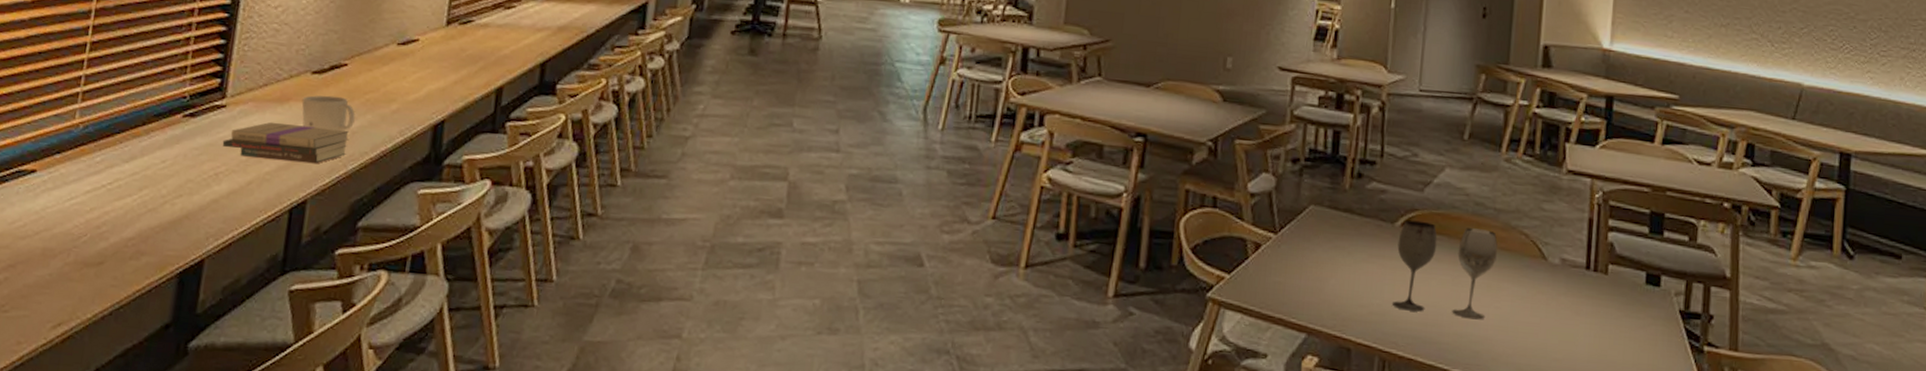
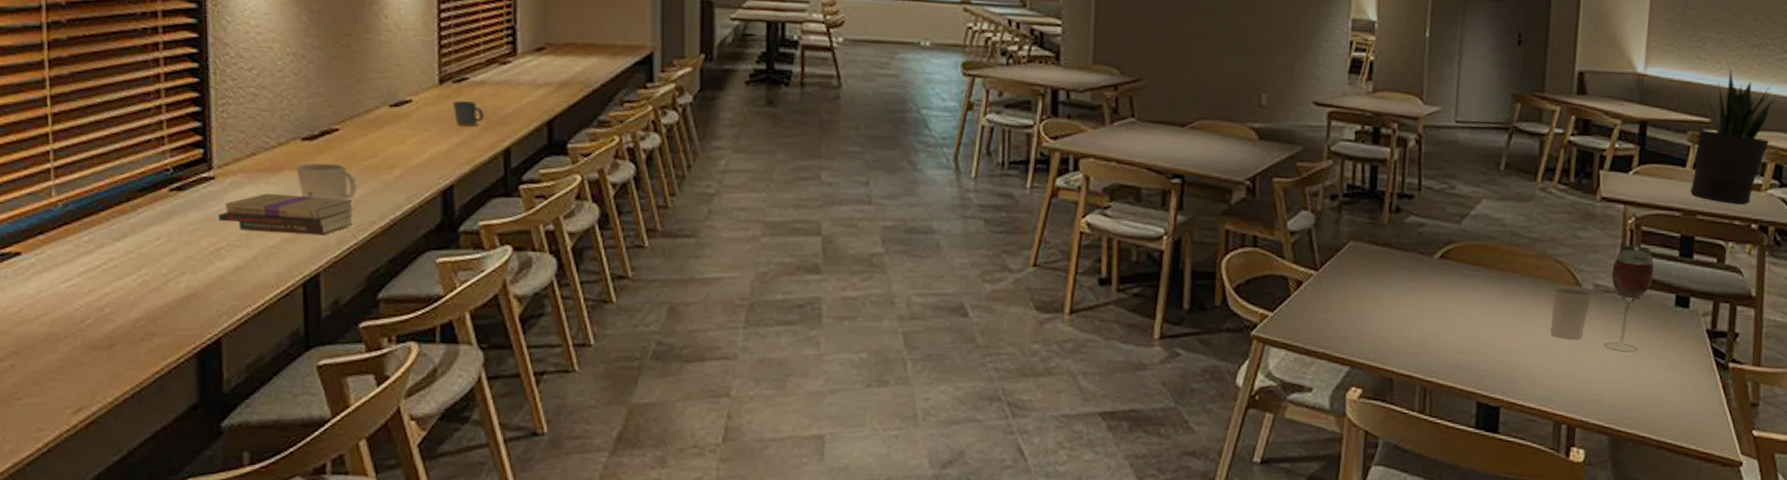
mug: none [455,41,484,66] -> present [452,101,484,127]
wineglass: present [1391,219,1498,320] -> none [1431,252,1534,347]
cup: none [1515,260,1559,316] -> present [1550,287,1592,340]
wineglass: none [1571,219,1623,331] -> present [1603,245,1654,353]
planter: none [1659,48,1747,183] -> present [1690,69,1778,205]

